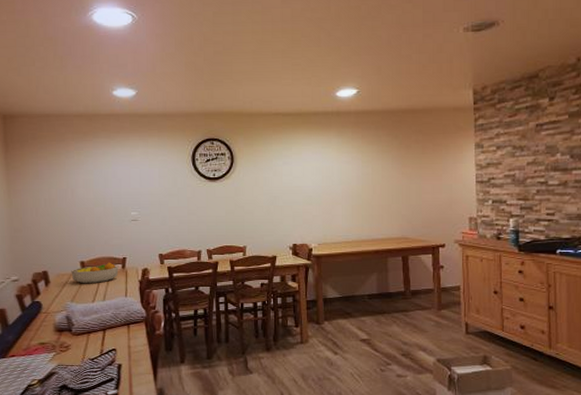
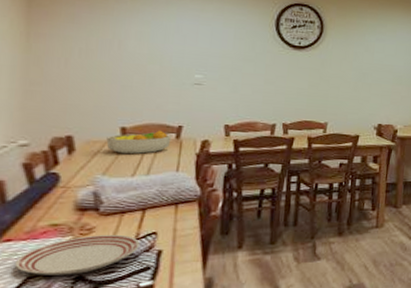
dinner plate: none [19,350,104,384] -> present [14,234,140,275]

